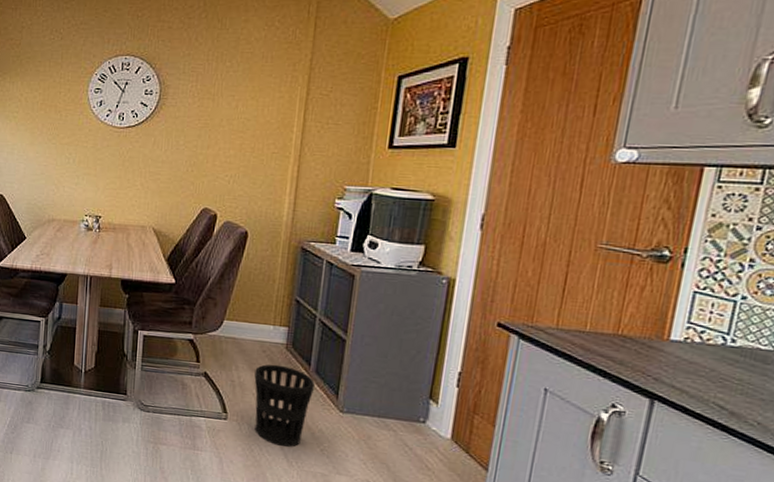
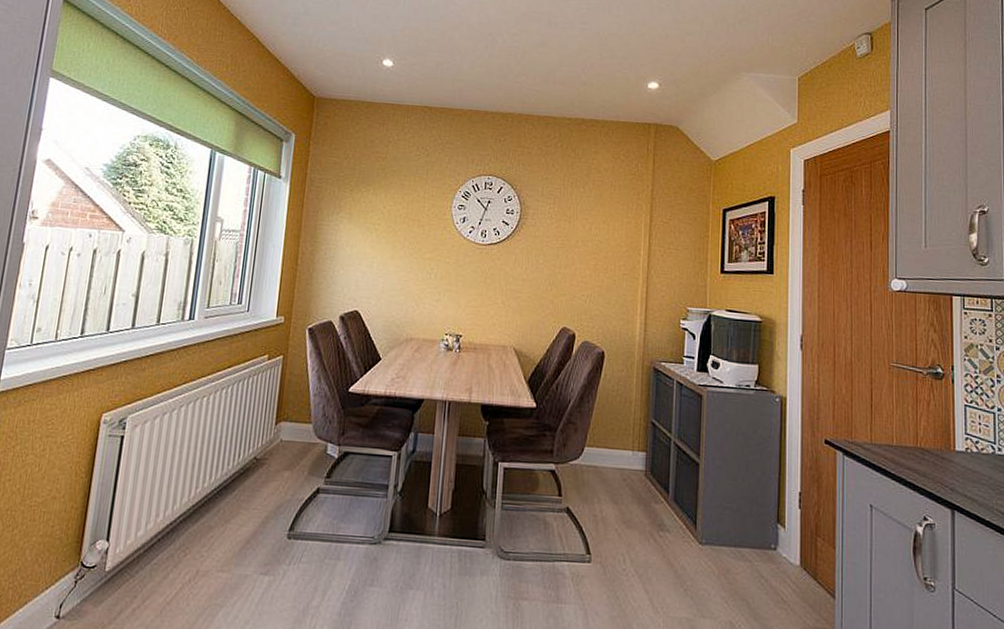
wastebasket: present [254,364,315,447] -> none [616,494,674,590]

